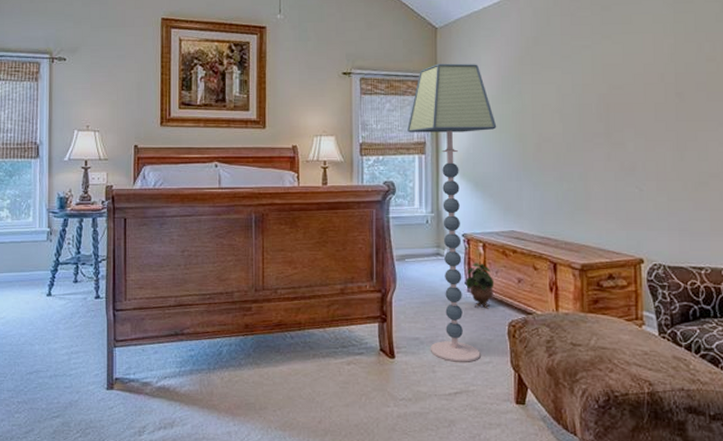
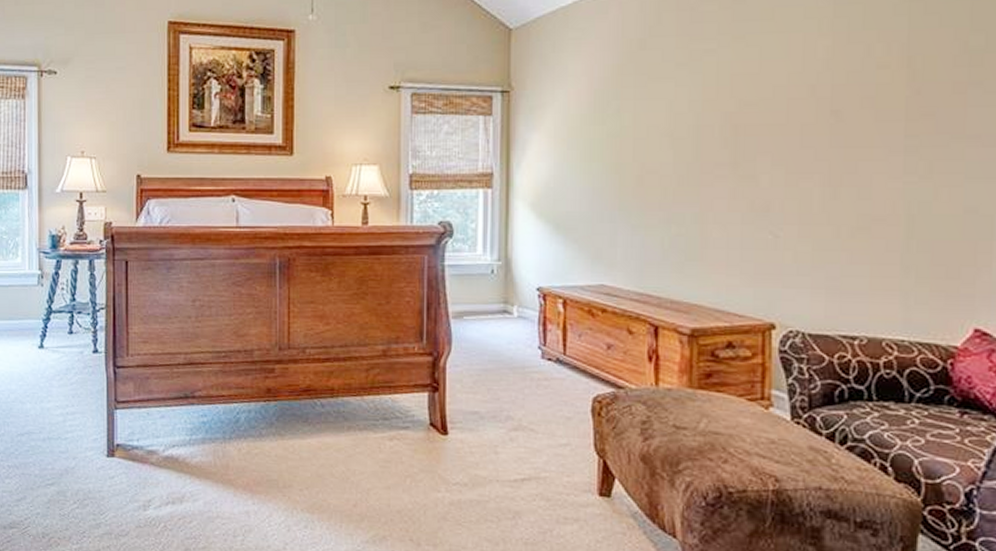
floor lamp: present [407,63,497,362] -> none [470,73,586,444]
potted plant: present [466,263,495,309] -> none [540,323,576,380]

